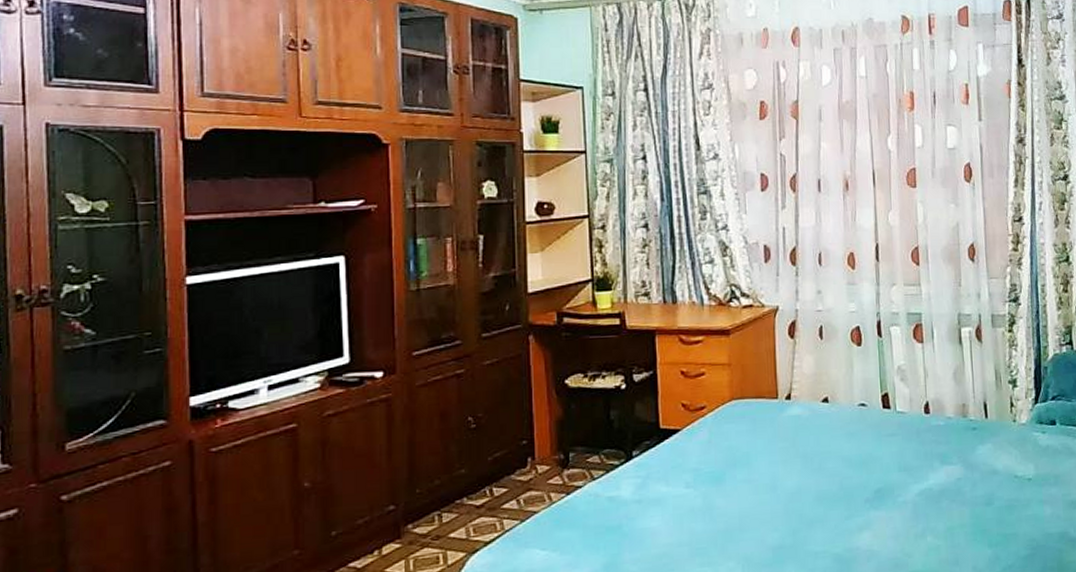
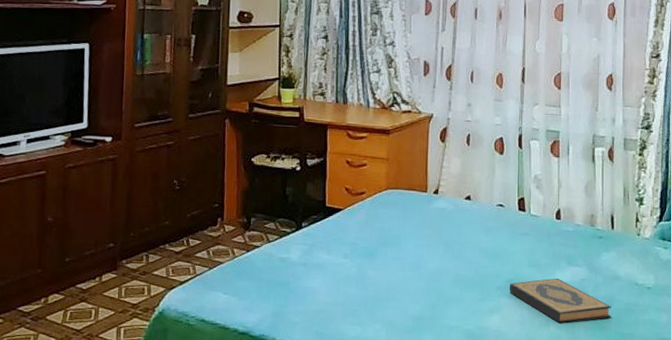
hardback book: none [878,480,992,531] -> present [509,278,611,323]

